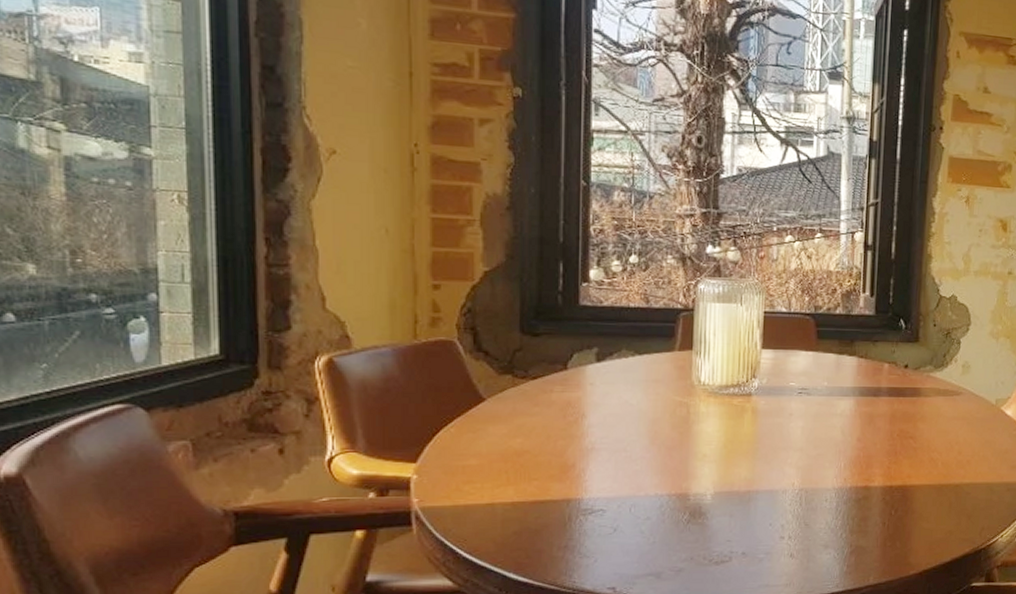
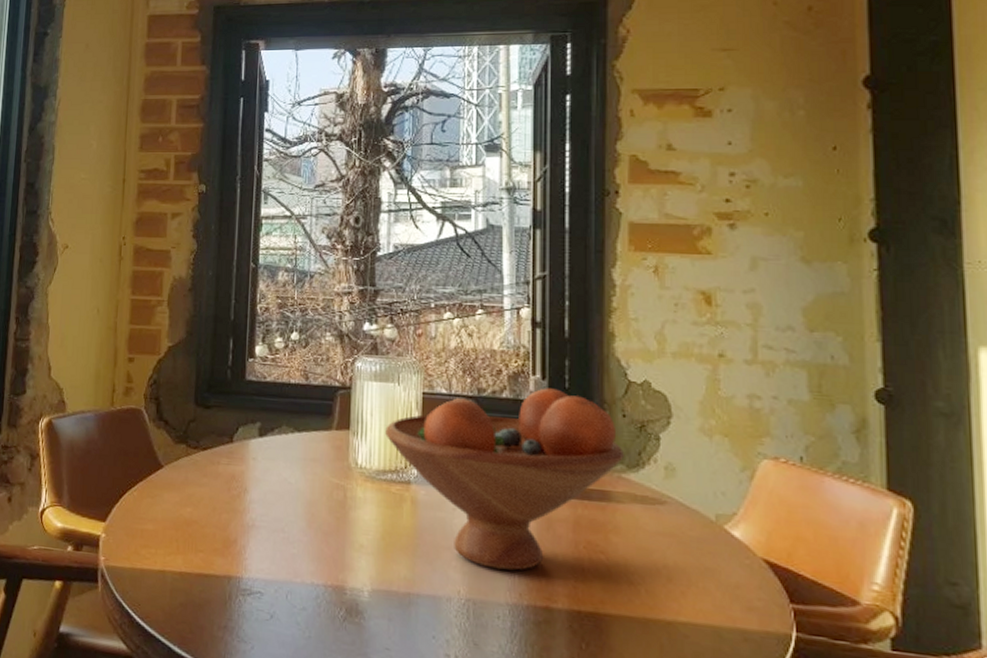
fruit bowl: none [728,304,933,461] -> present [385,388,624,571]

